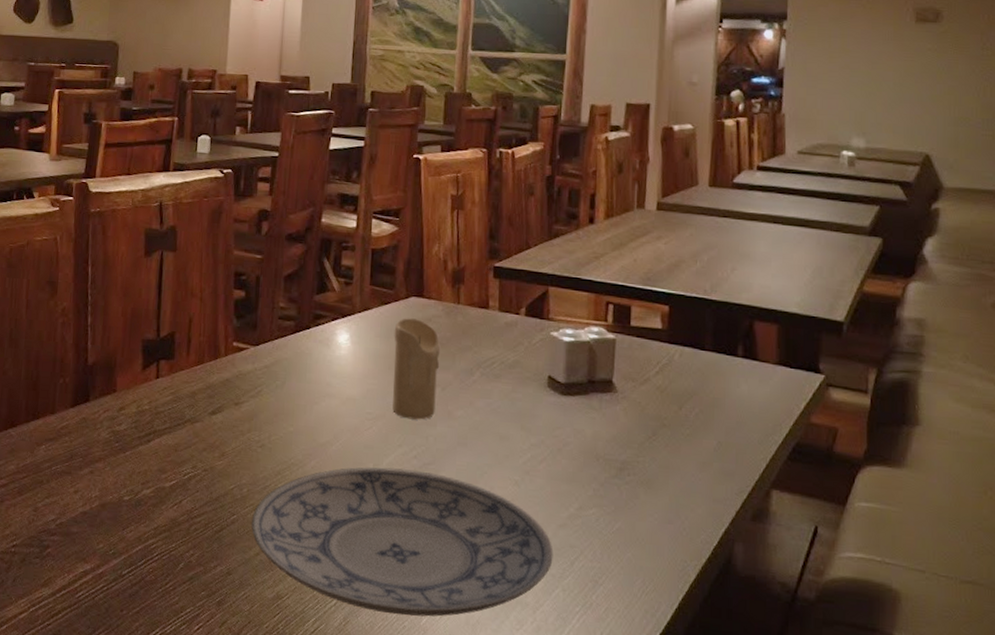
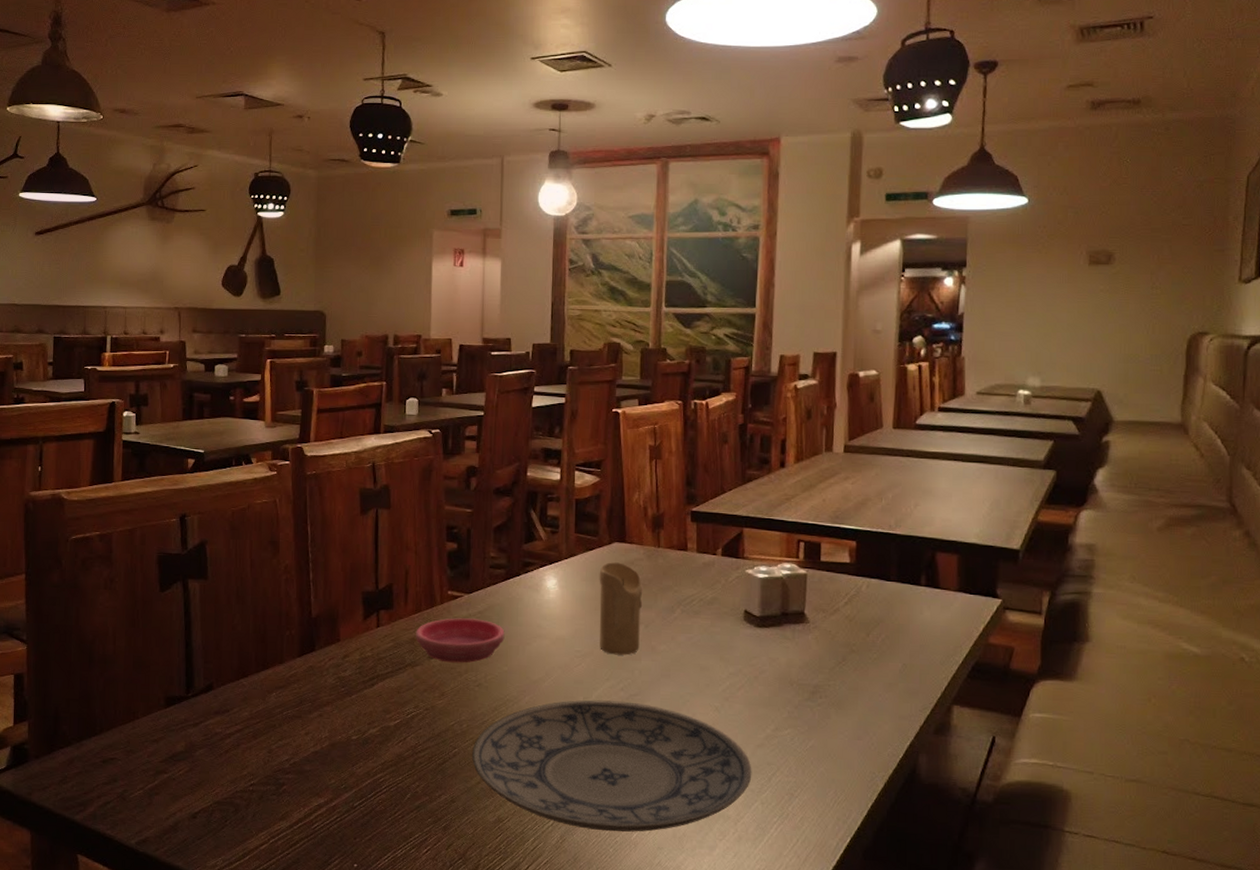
saucer: none [197,371,292,422] -> present [416,618,505,663]

